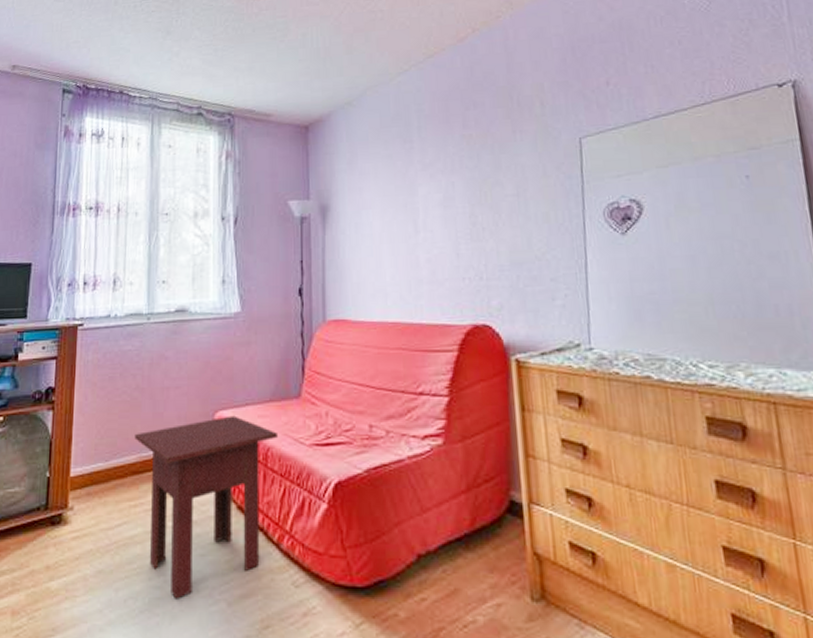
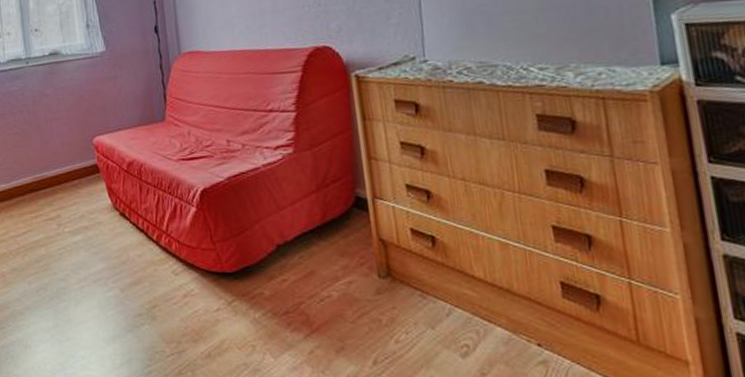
side table: present [134,415,279,599] -> none [28,139,149,288]

